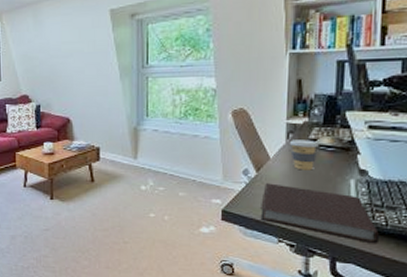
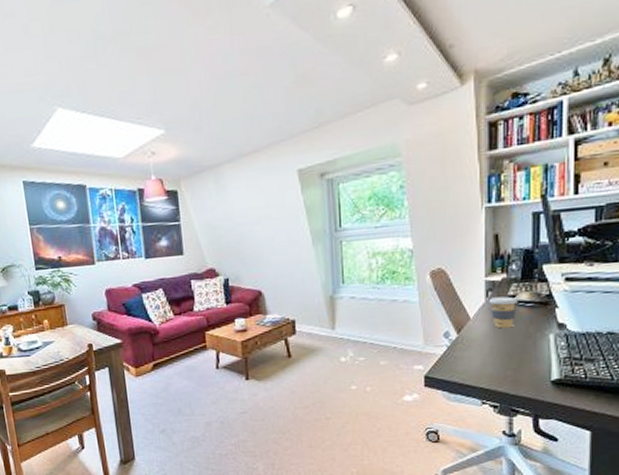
notebook: present [260,183,379,244] -> none [463,344,579,398]

